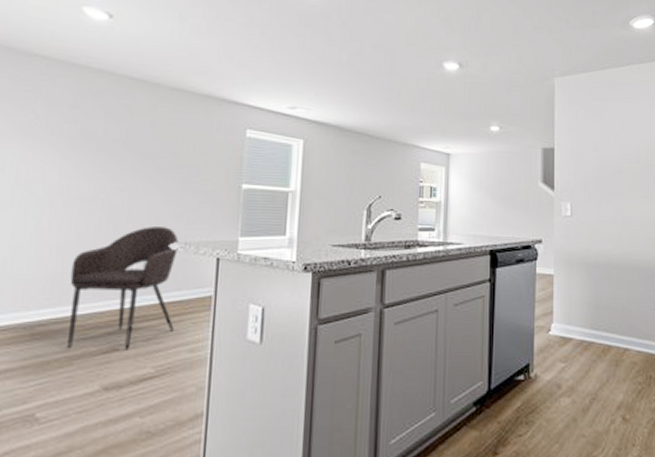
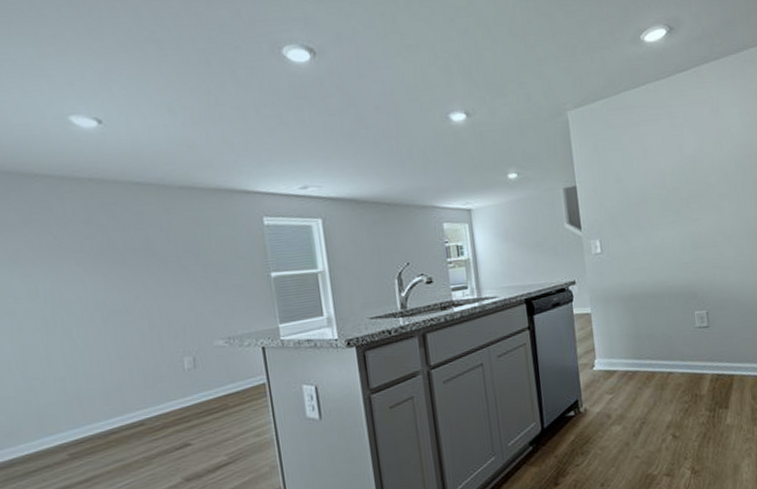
armchair: present [67,226,179,350] -> none [126,325,237,450]

